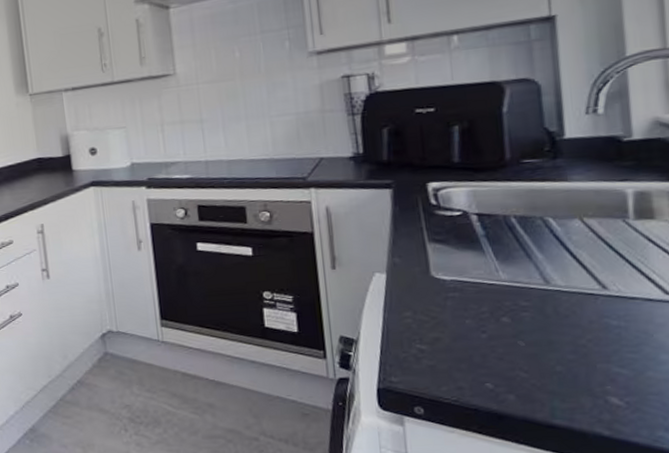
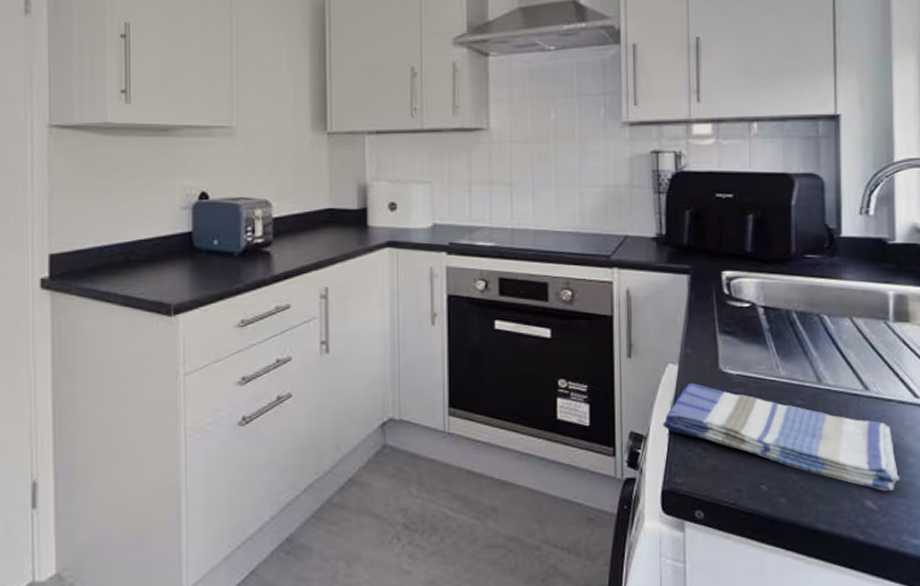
dish towel: none [373,289,651,388] -> present [662,382,900,491]

